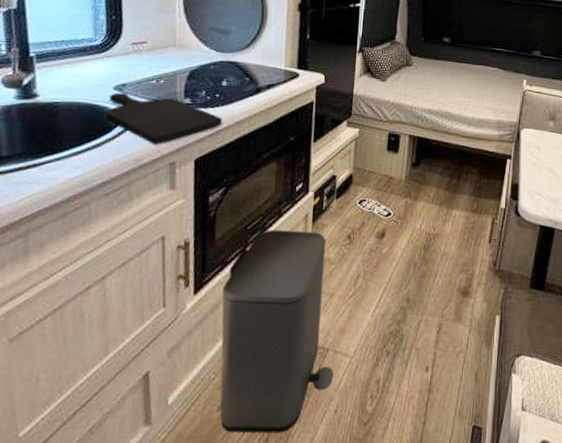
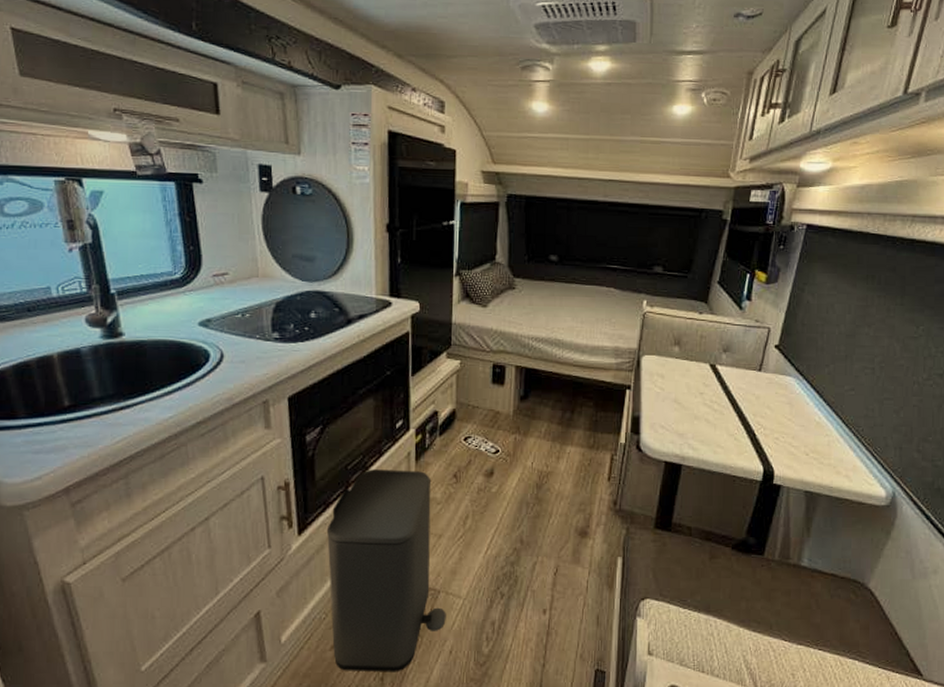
cutting board: present [105,92,223,145] -> none [193,328,314,382]

